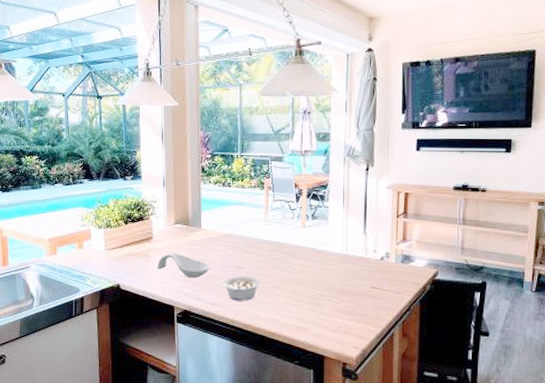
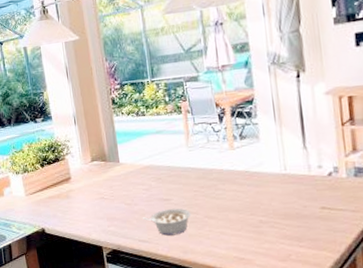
spoon rest: present [157,253,210,278] -> none [79,191,134,215]

